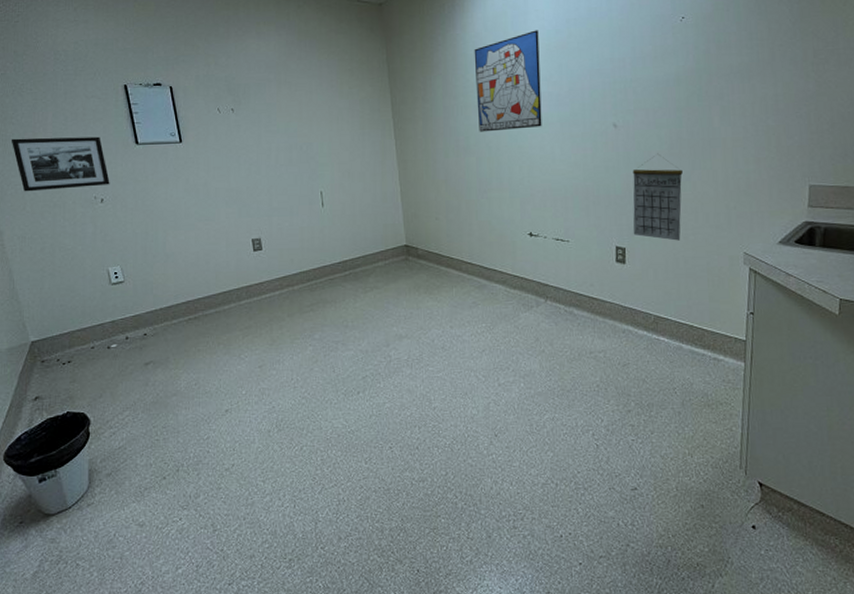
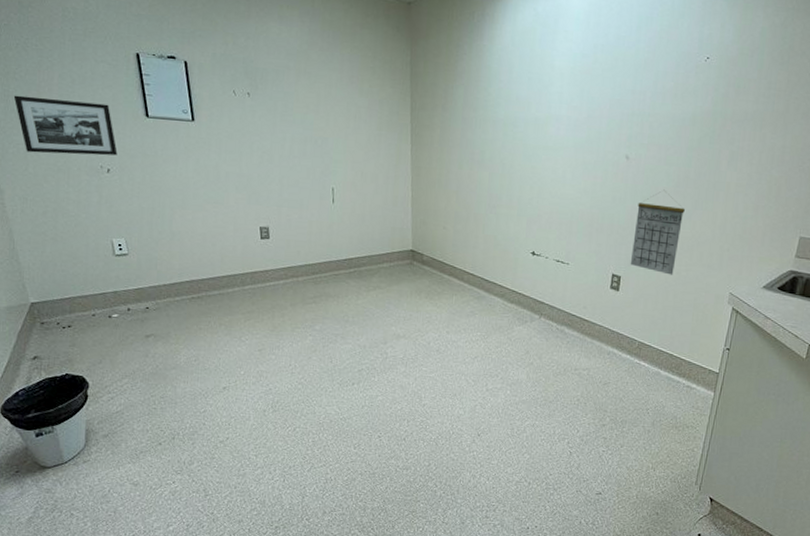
wall art: present [474,30,542,132] -> none [495,51,565,150]

